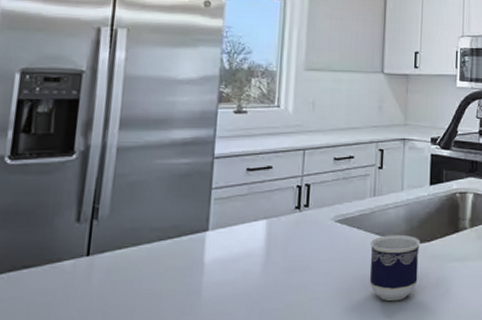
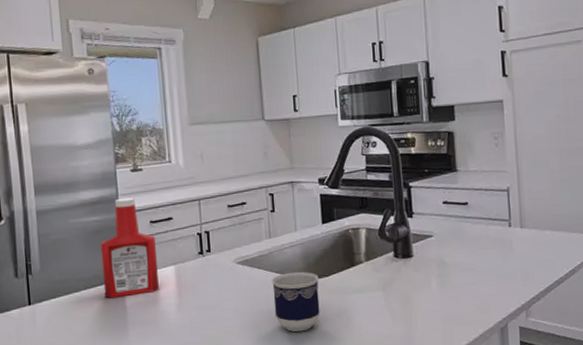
ketchup bottle: none [180,140,250,253] -> present [100,197,159,299]

